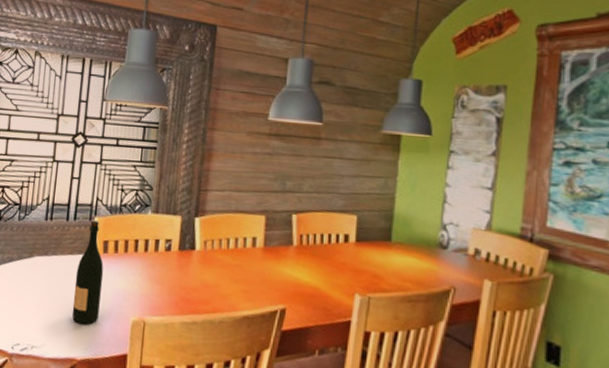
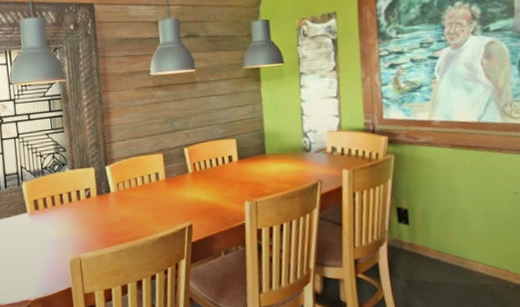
wine bottle: present [71,220,104,325] -> none [15,185,42,272]

